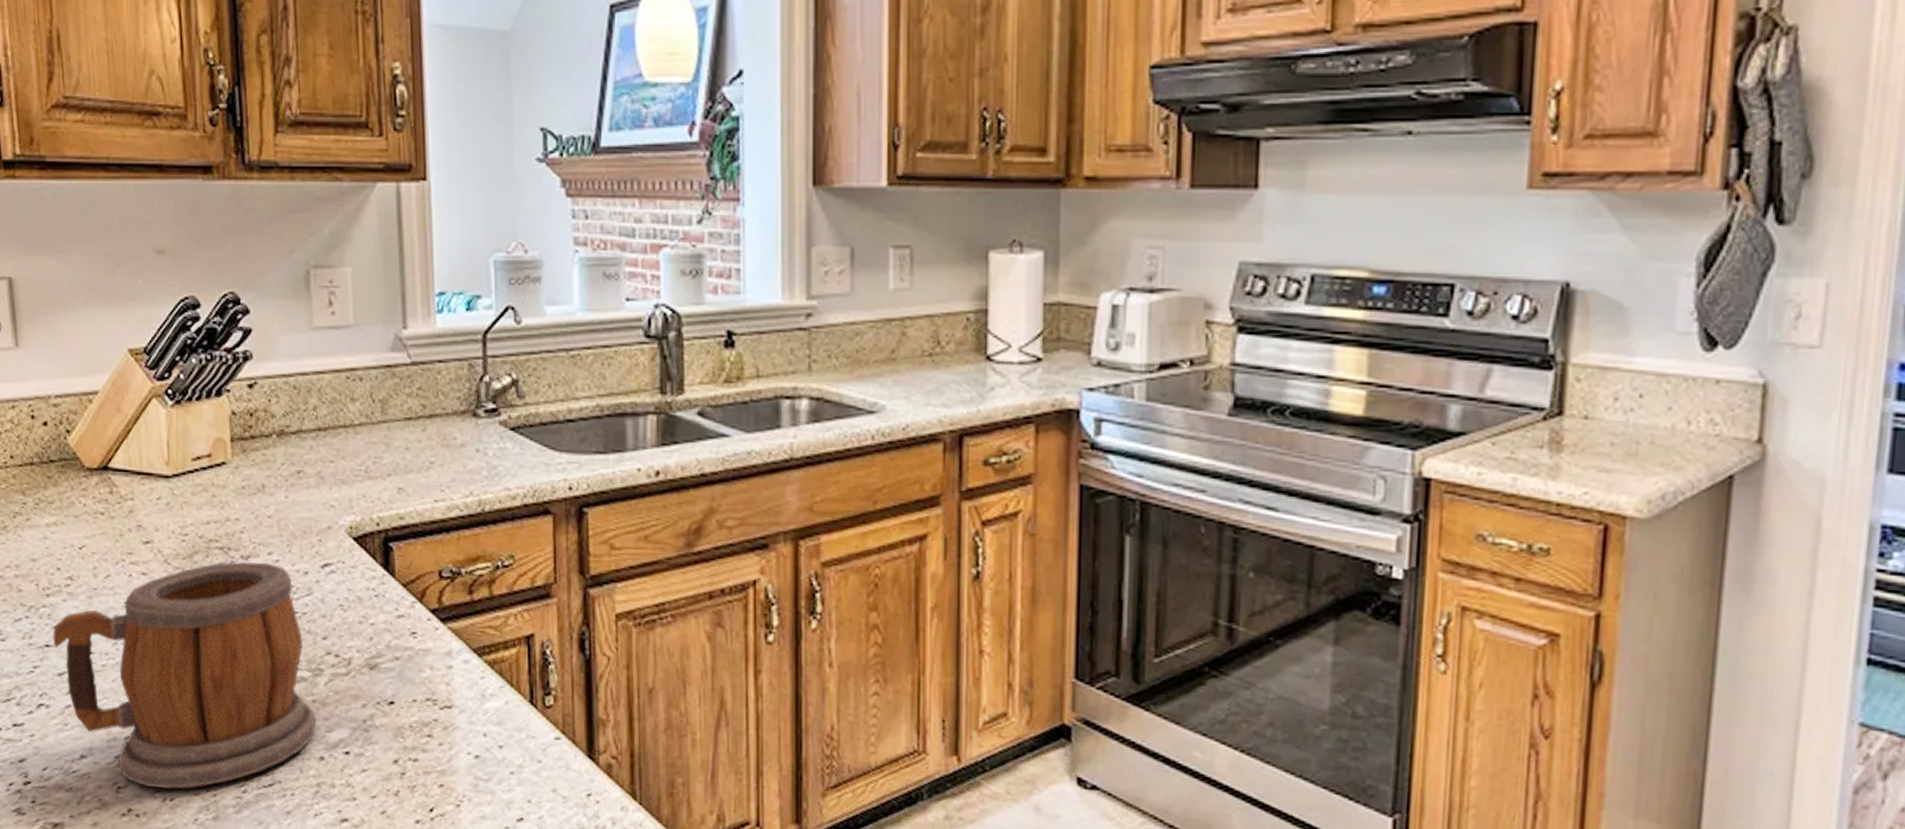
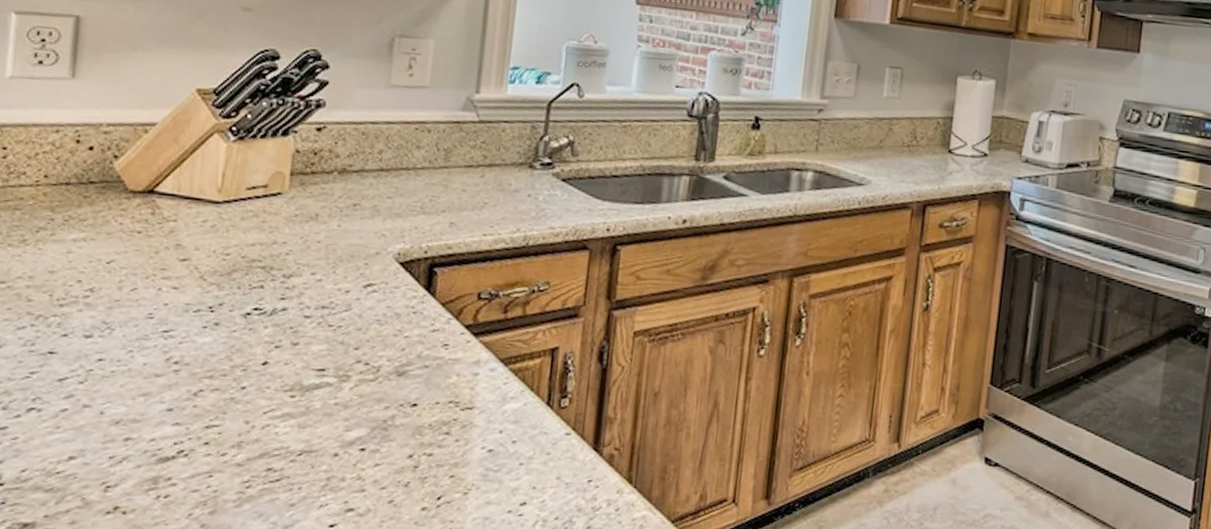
mug: present [52,561,316,790] -> none [57,279,336,487]

